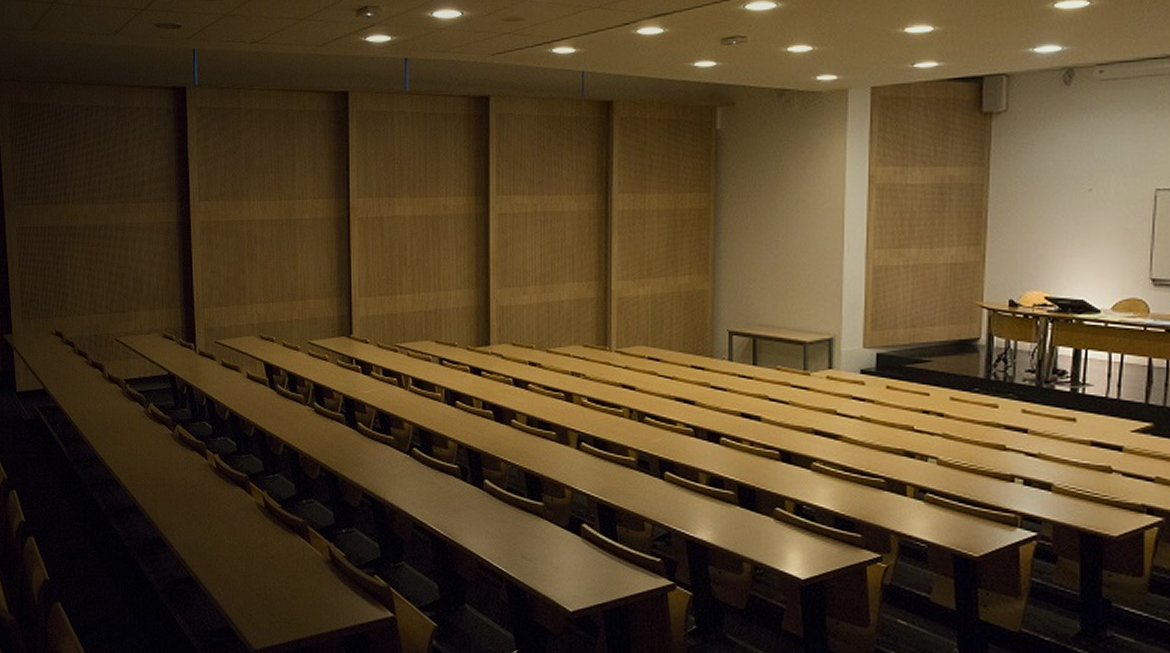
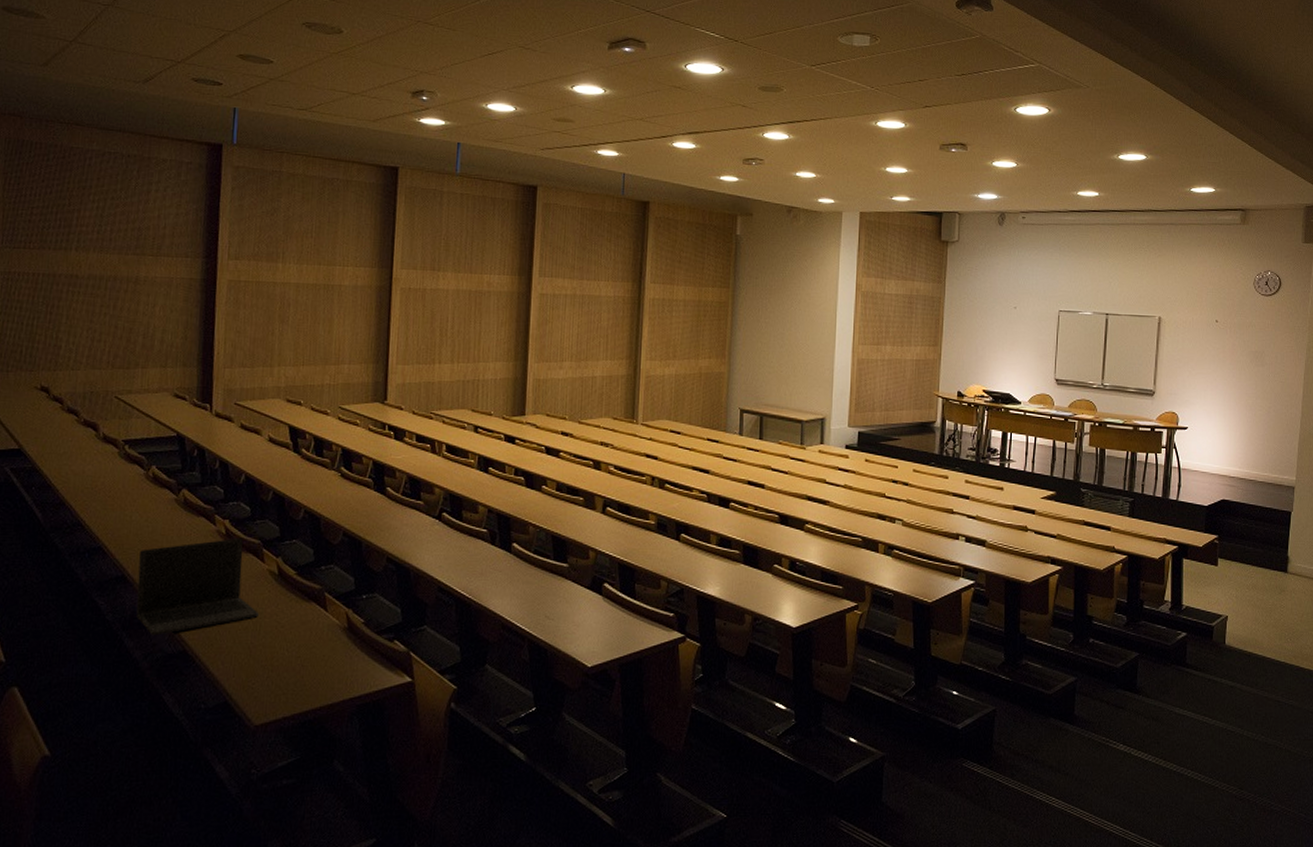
laptop: none [147,471,250,562] -> present [136,537,259,636]

